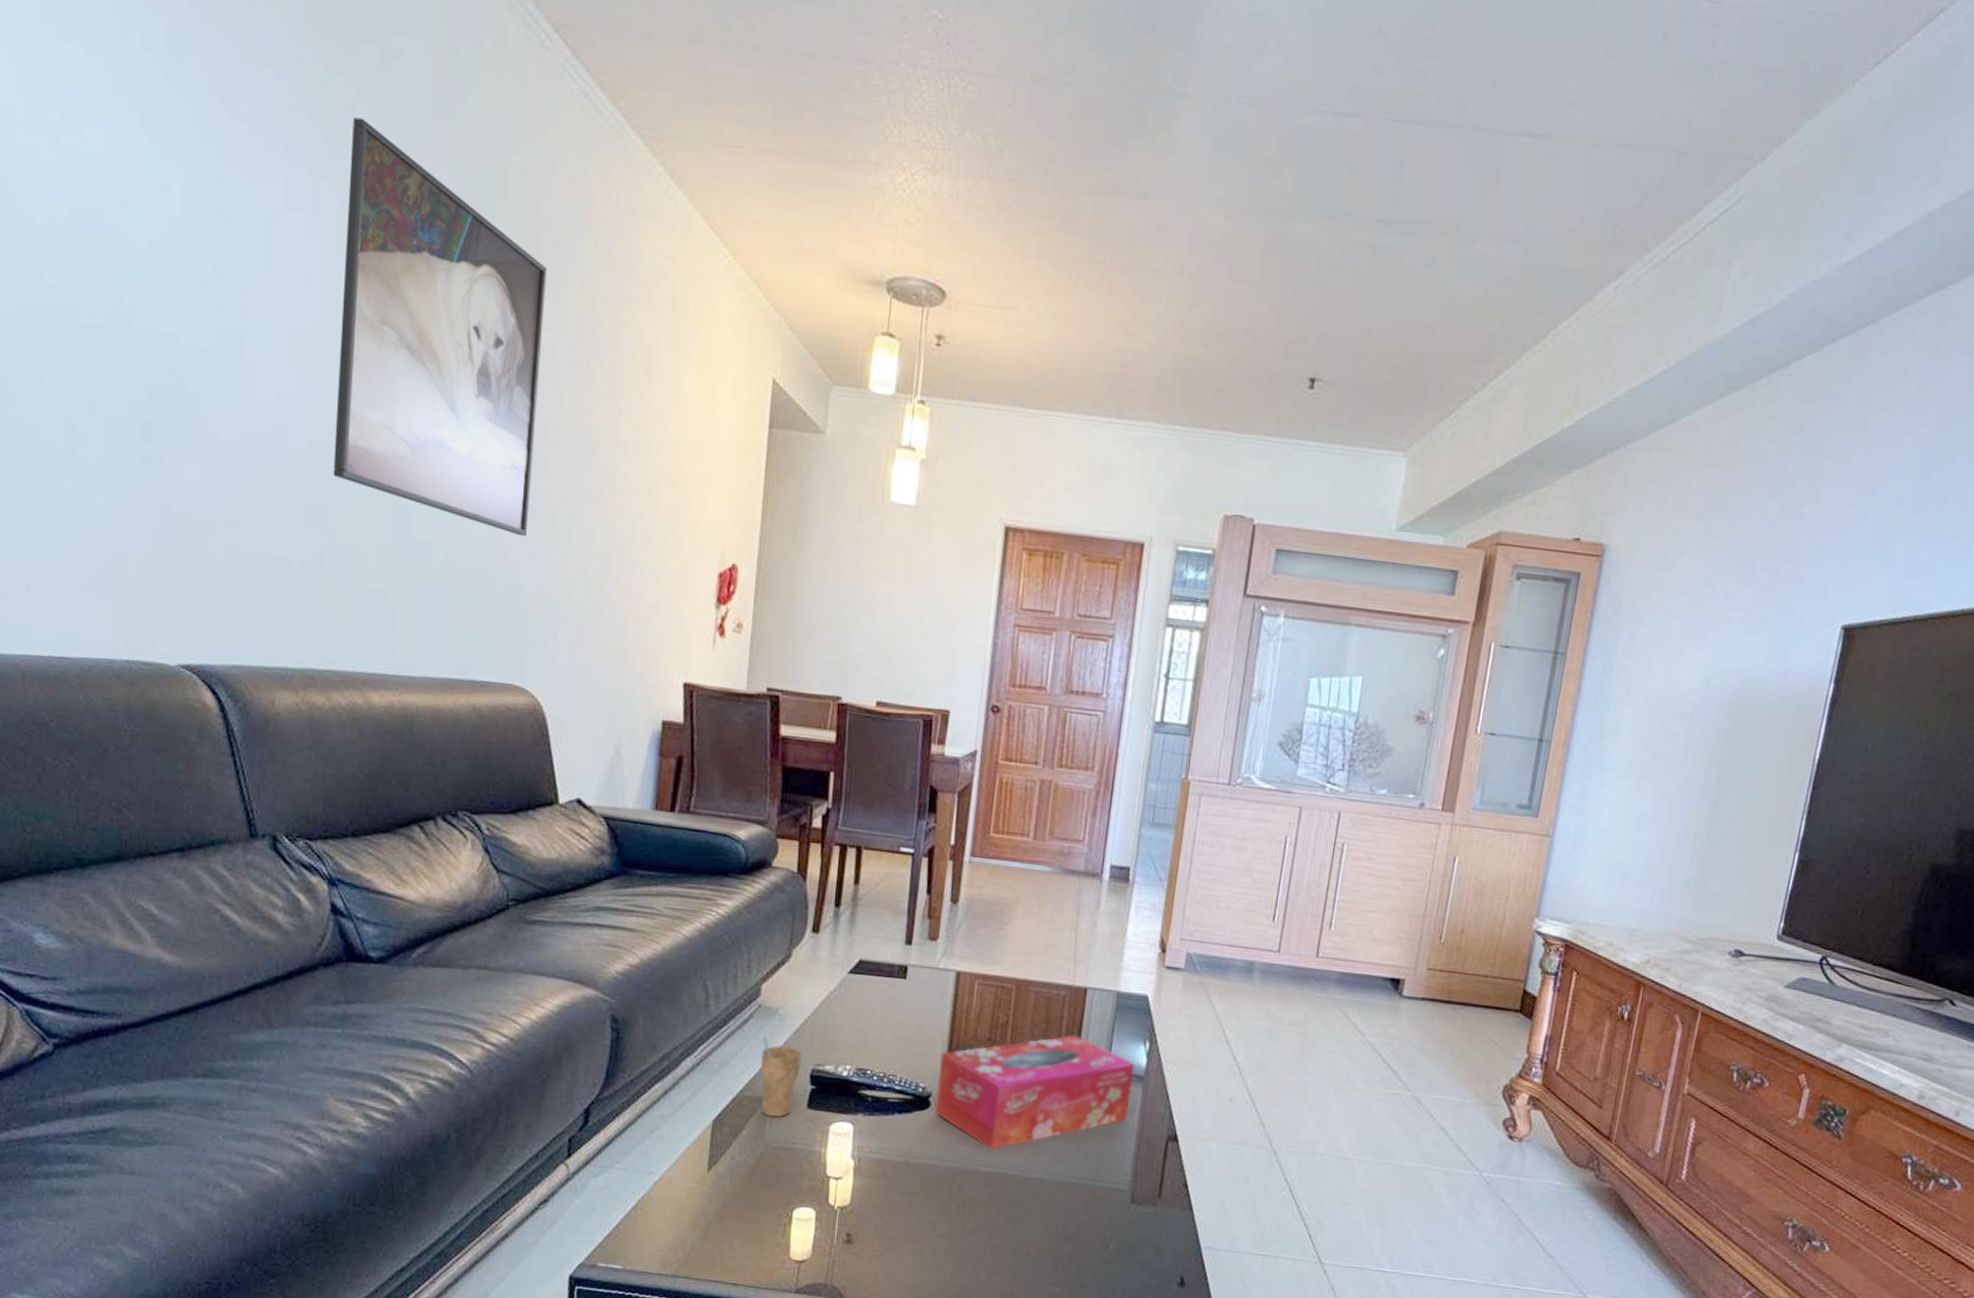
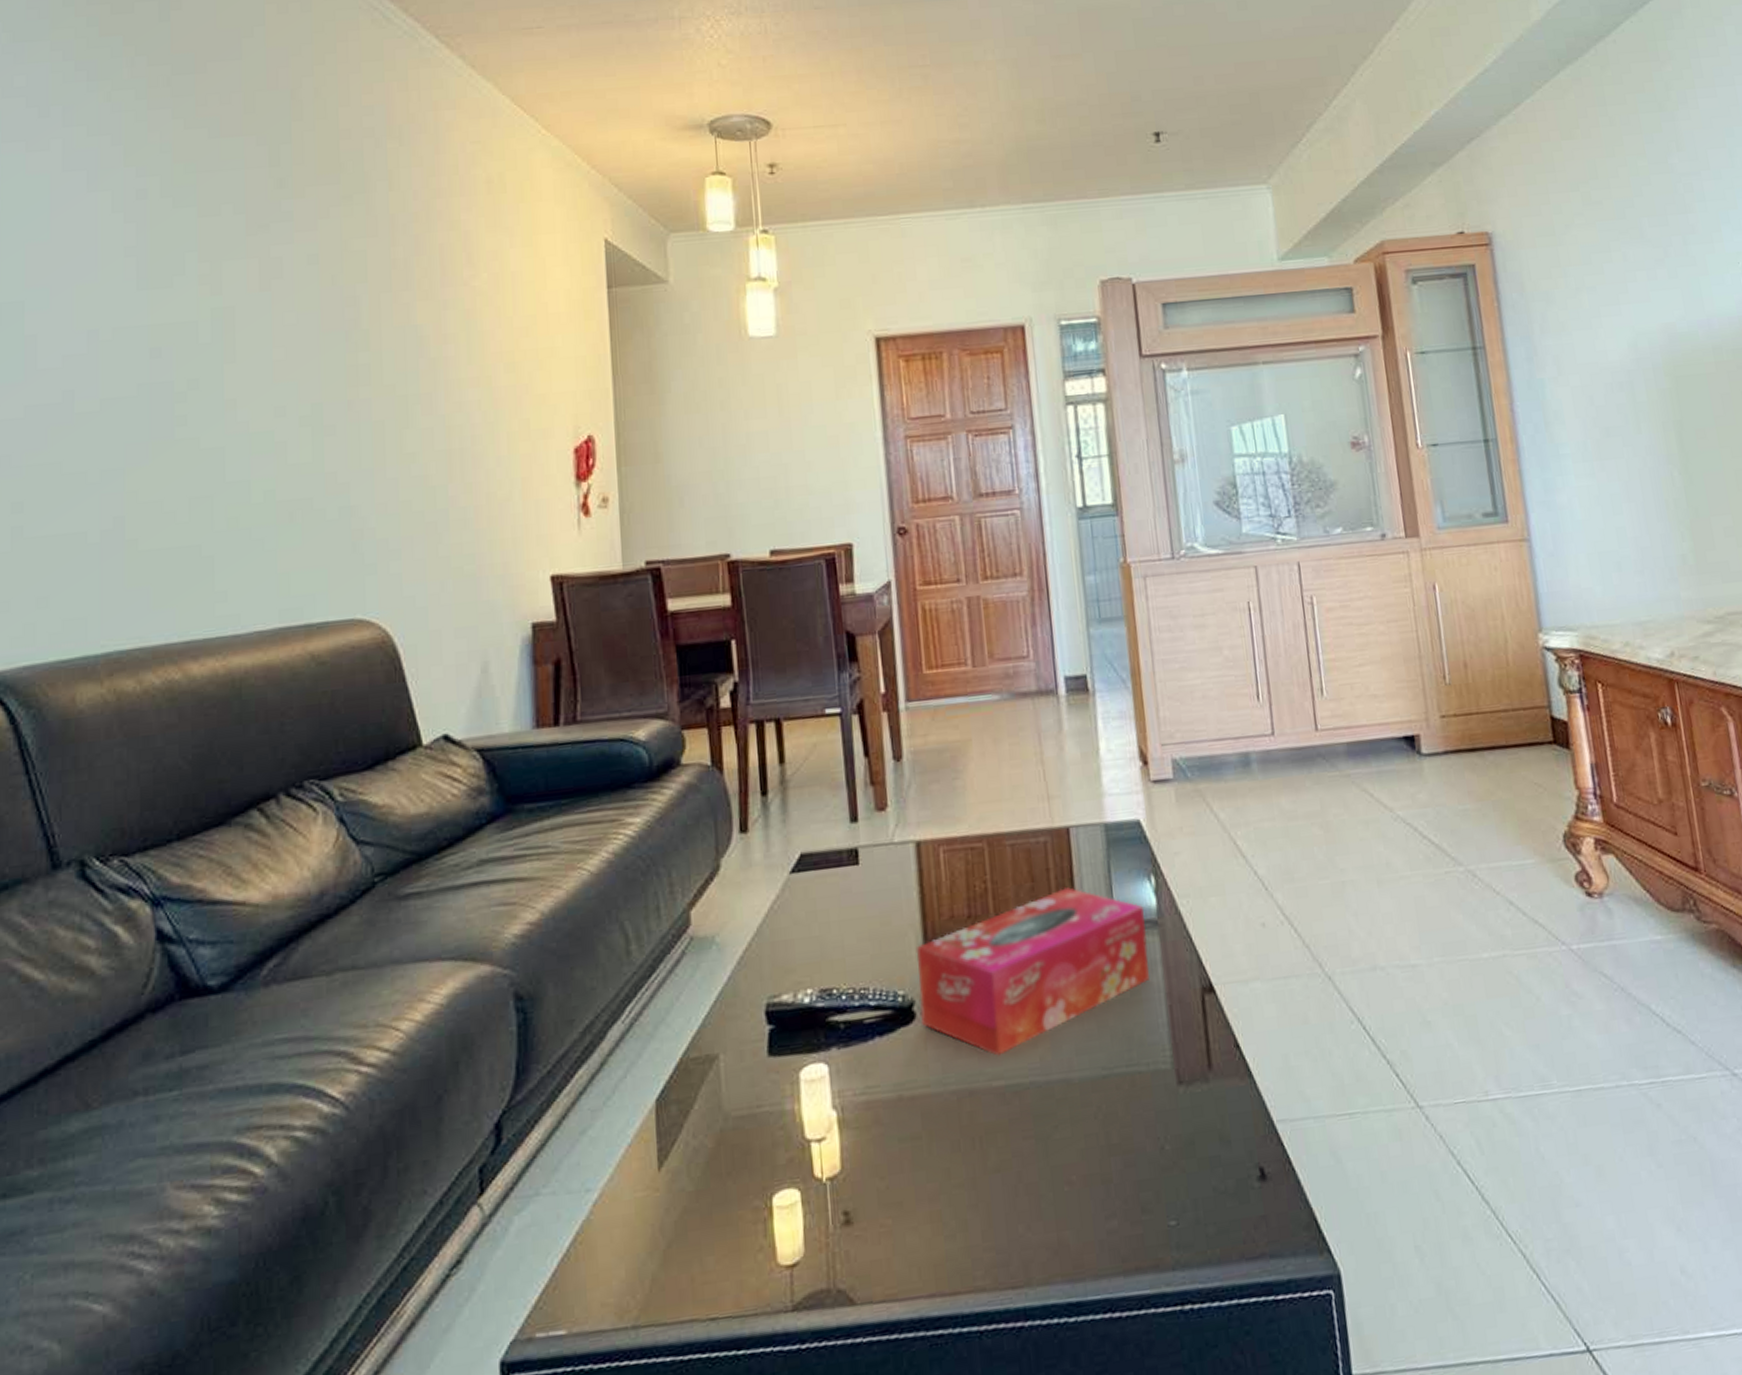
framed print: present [333,117,547,537] -> none [131,71,356,454]
cup: present [759,1037,802,1118] -> none [702,976,753,1078]

